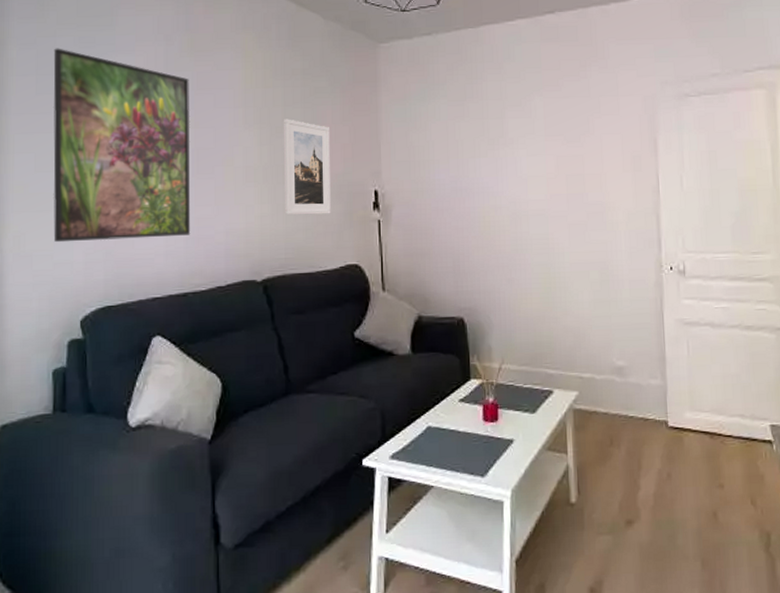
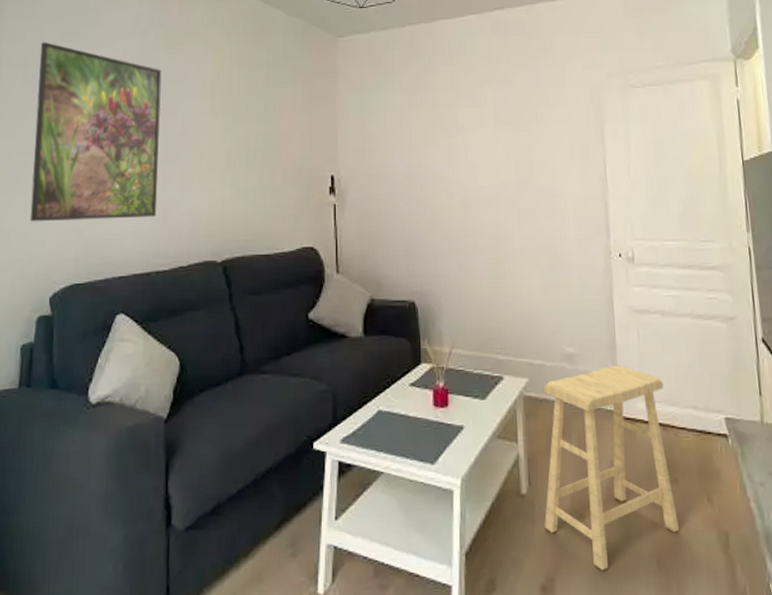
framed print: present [284,119,331,216] -> none [246,107,290,199]
stool: none [593,376,723,572] -> present [544,365,679,571]

